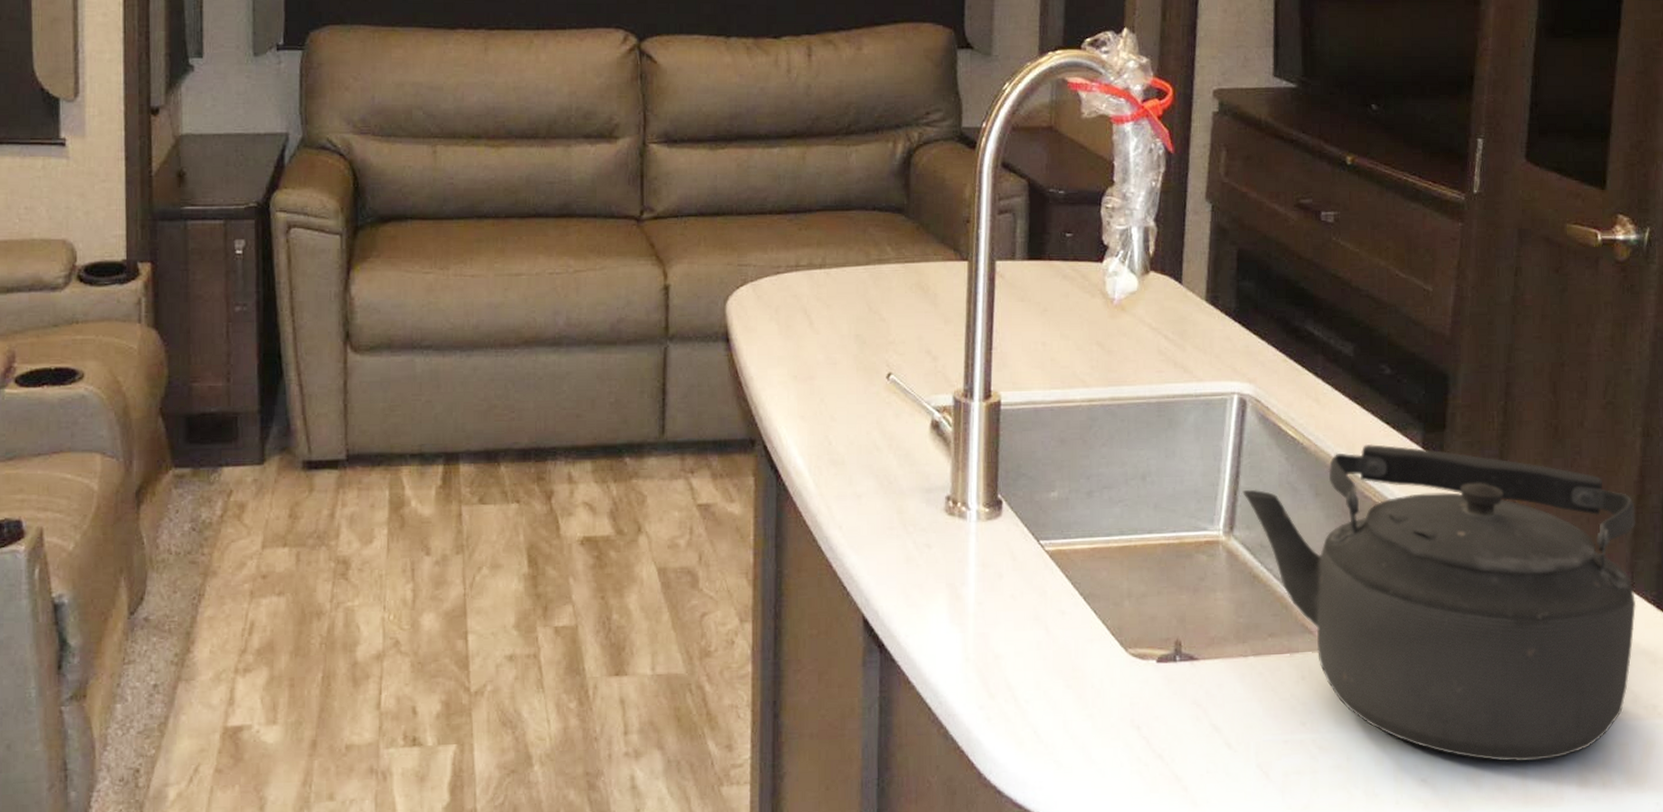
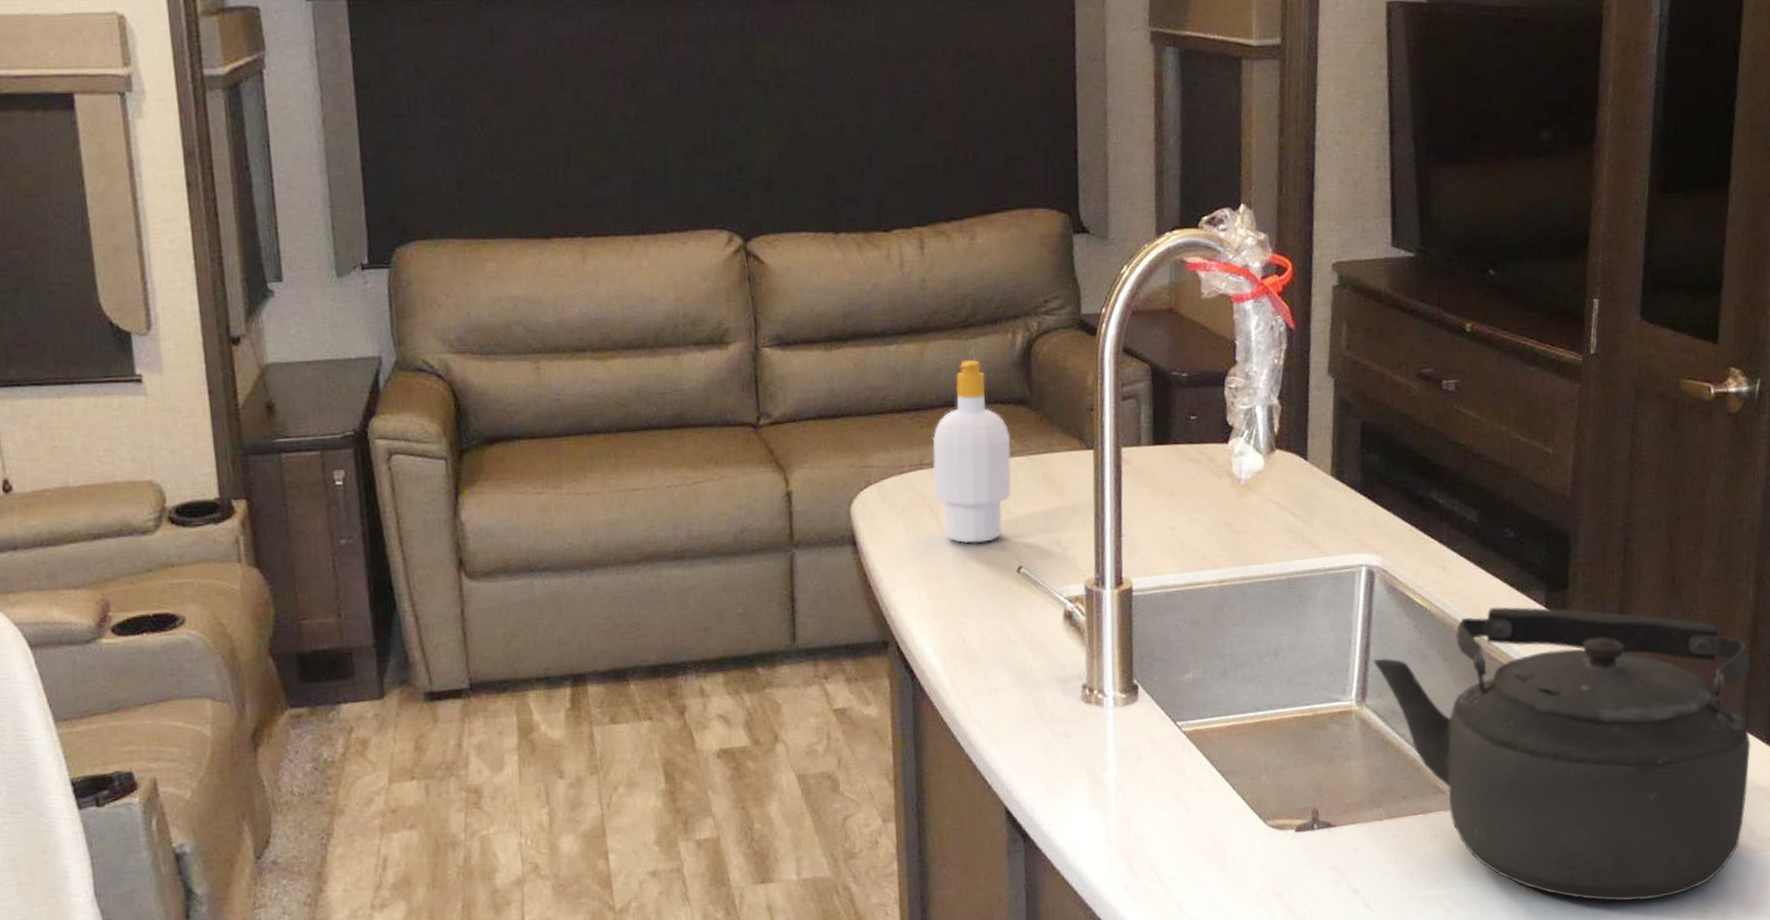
soap bottle: none [808,165,887,347] -> present [932,359,1012,544]

